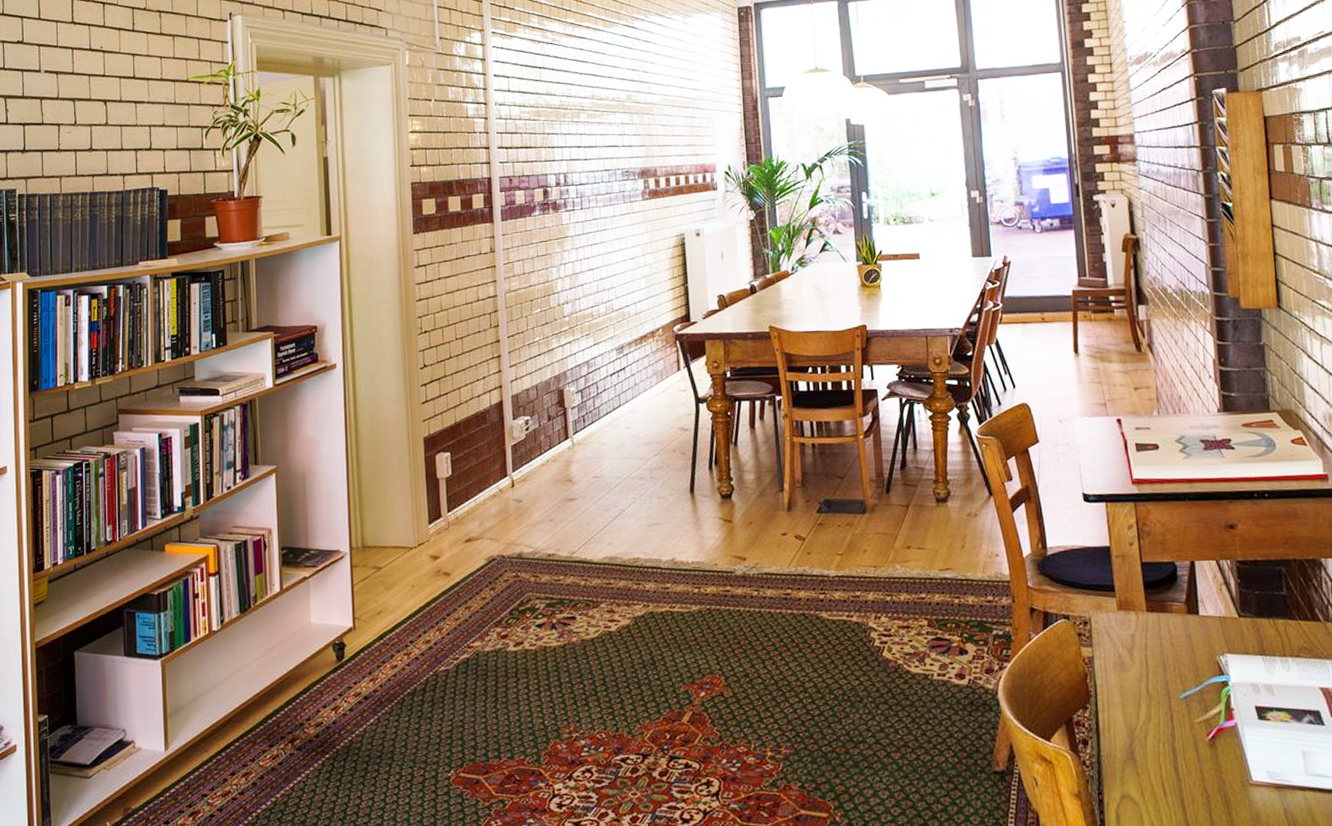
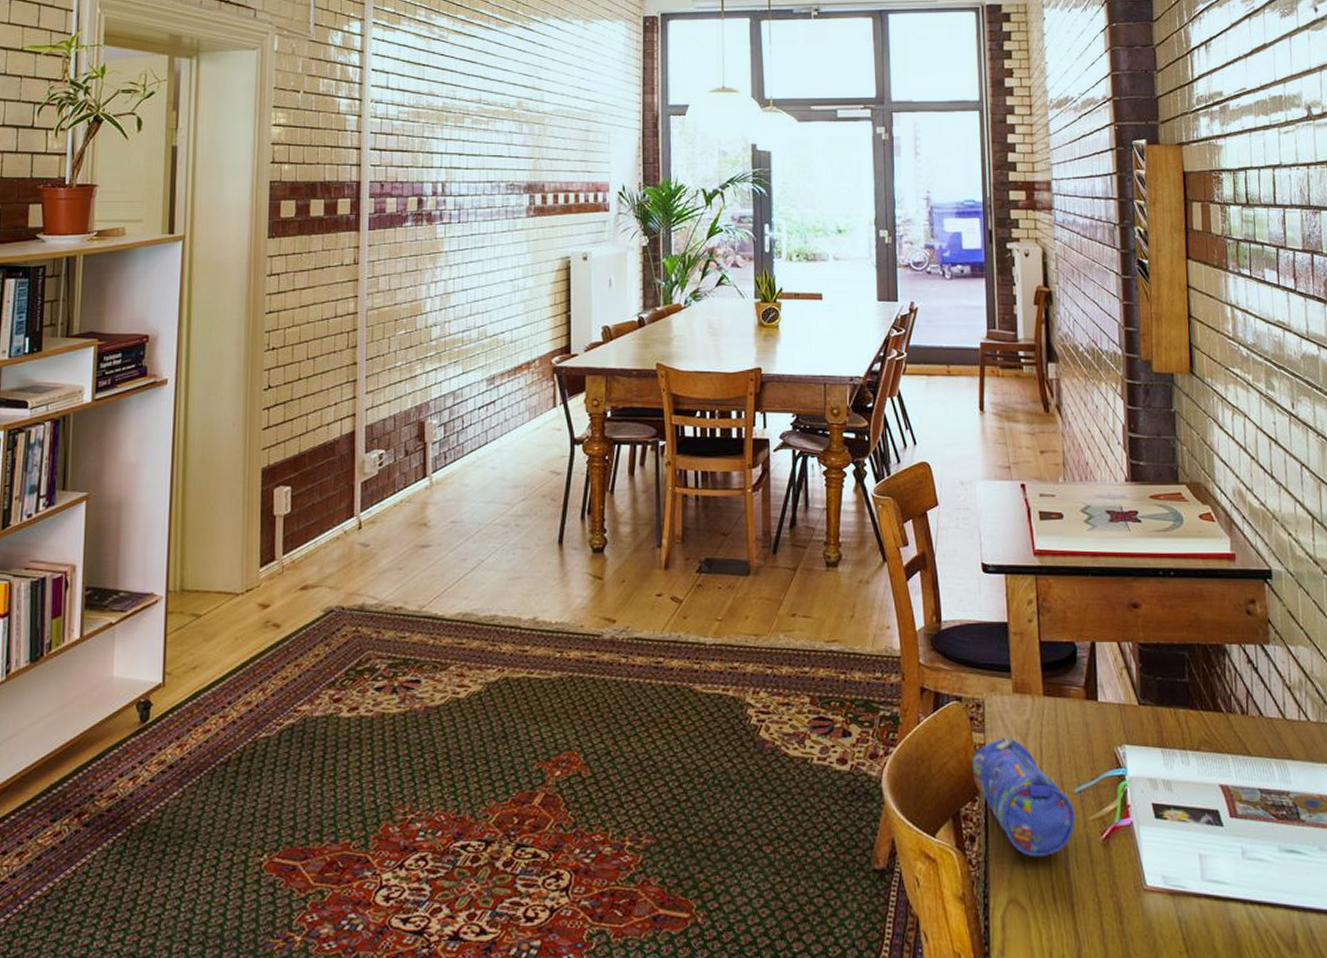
pencil case: none [1081,648,1182,758] -> present [971,735,1075,858]

